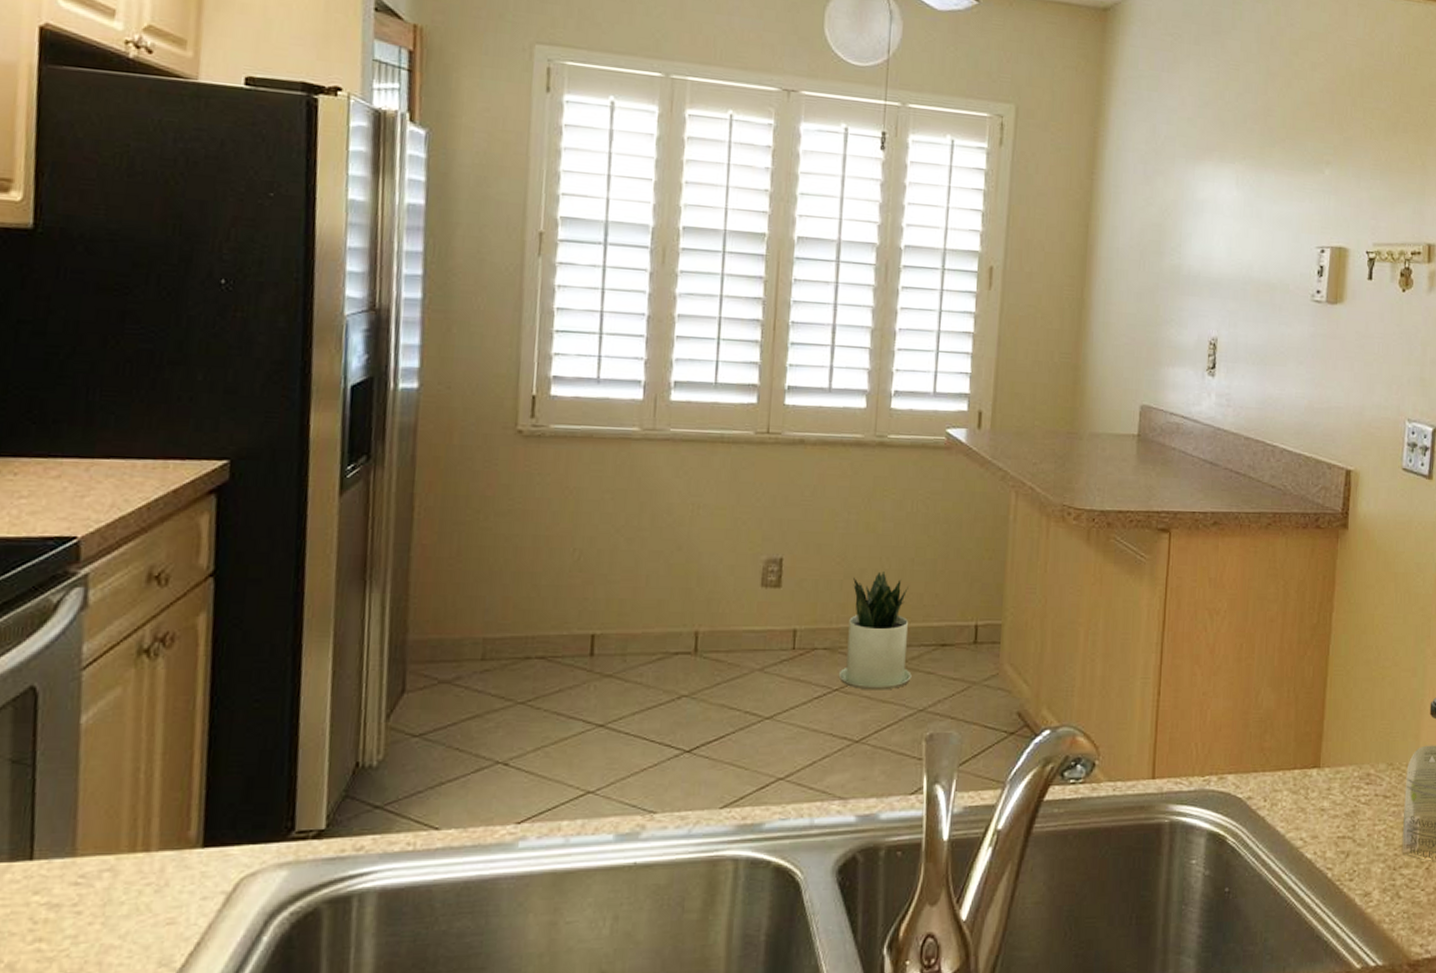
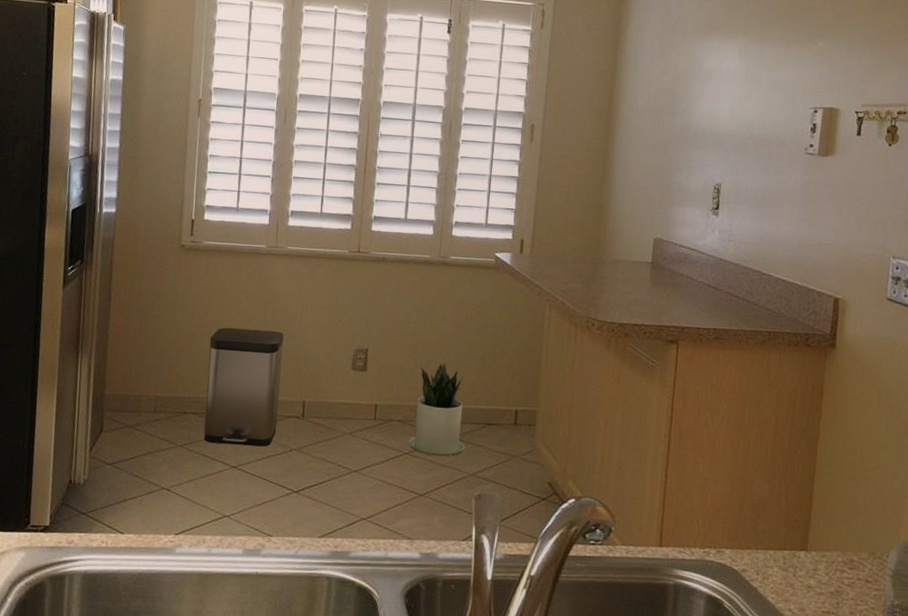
pedal bin: none [555,539,668,696] -> present [204,327,284,447]

